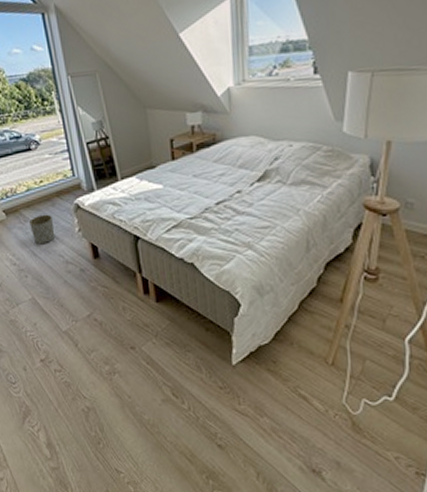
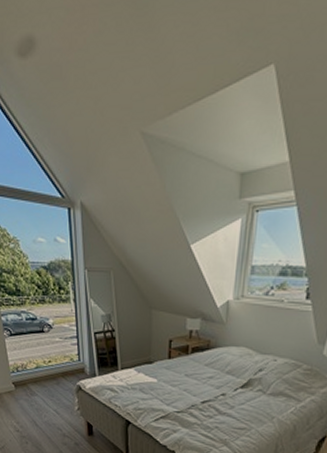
planter: present [29,214,55,245] -> none [35,391,57,417]

